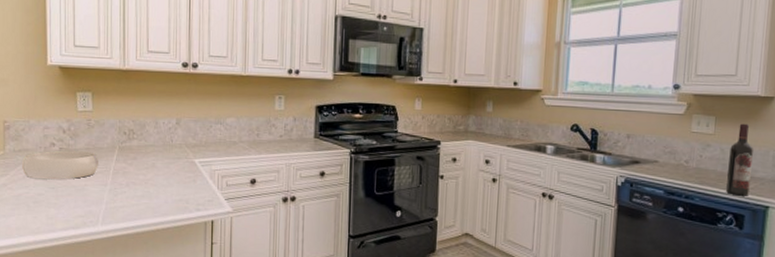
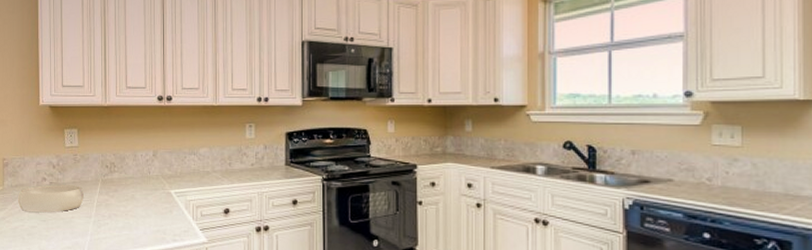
wine bottle: present [725,123,754,196] -> none [763,133,797,219]

